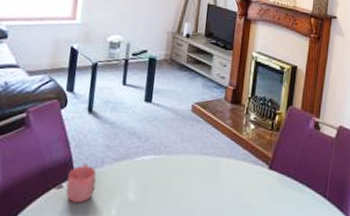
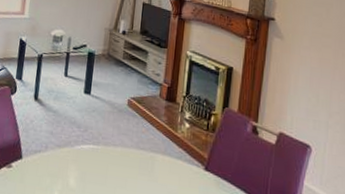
mug: present [66,163,97,203] -> none [14,146,41,183]

